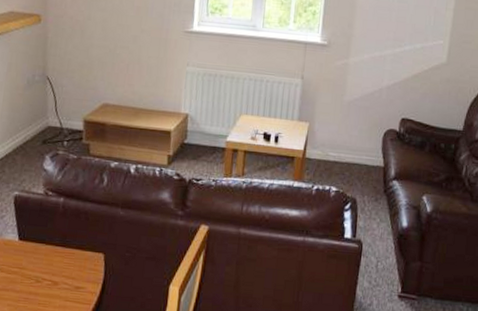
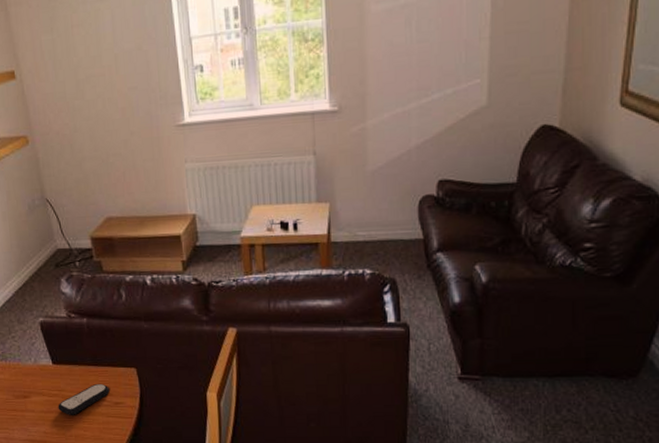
remote control: none [14,265,73,296] -> present [58,383,110,415]

